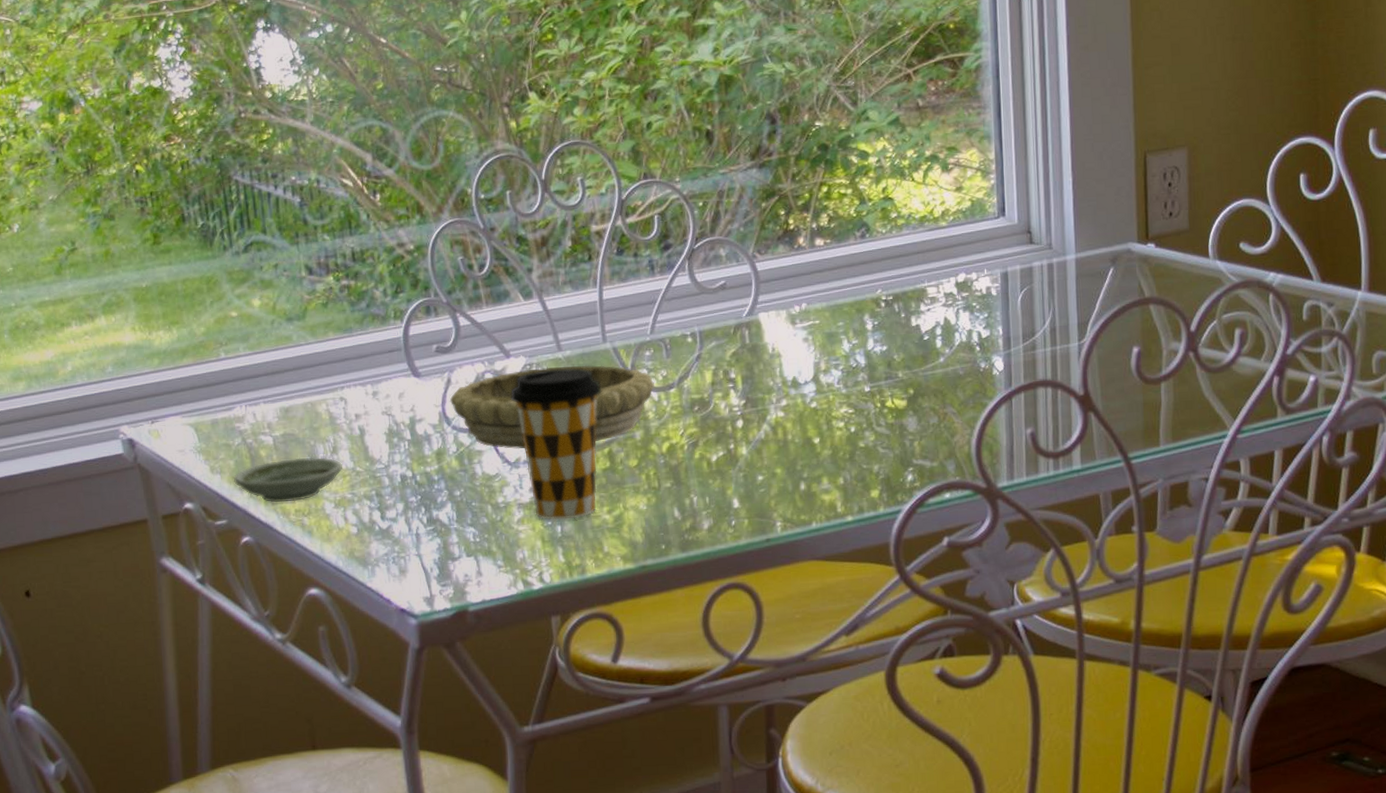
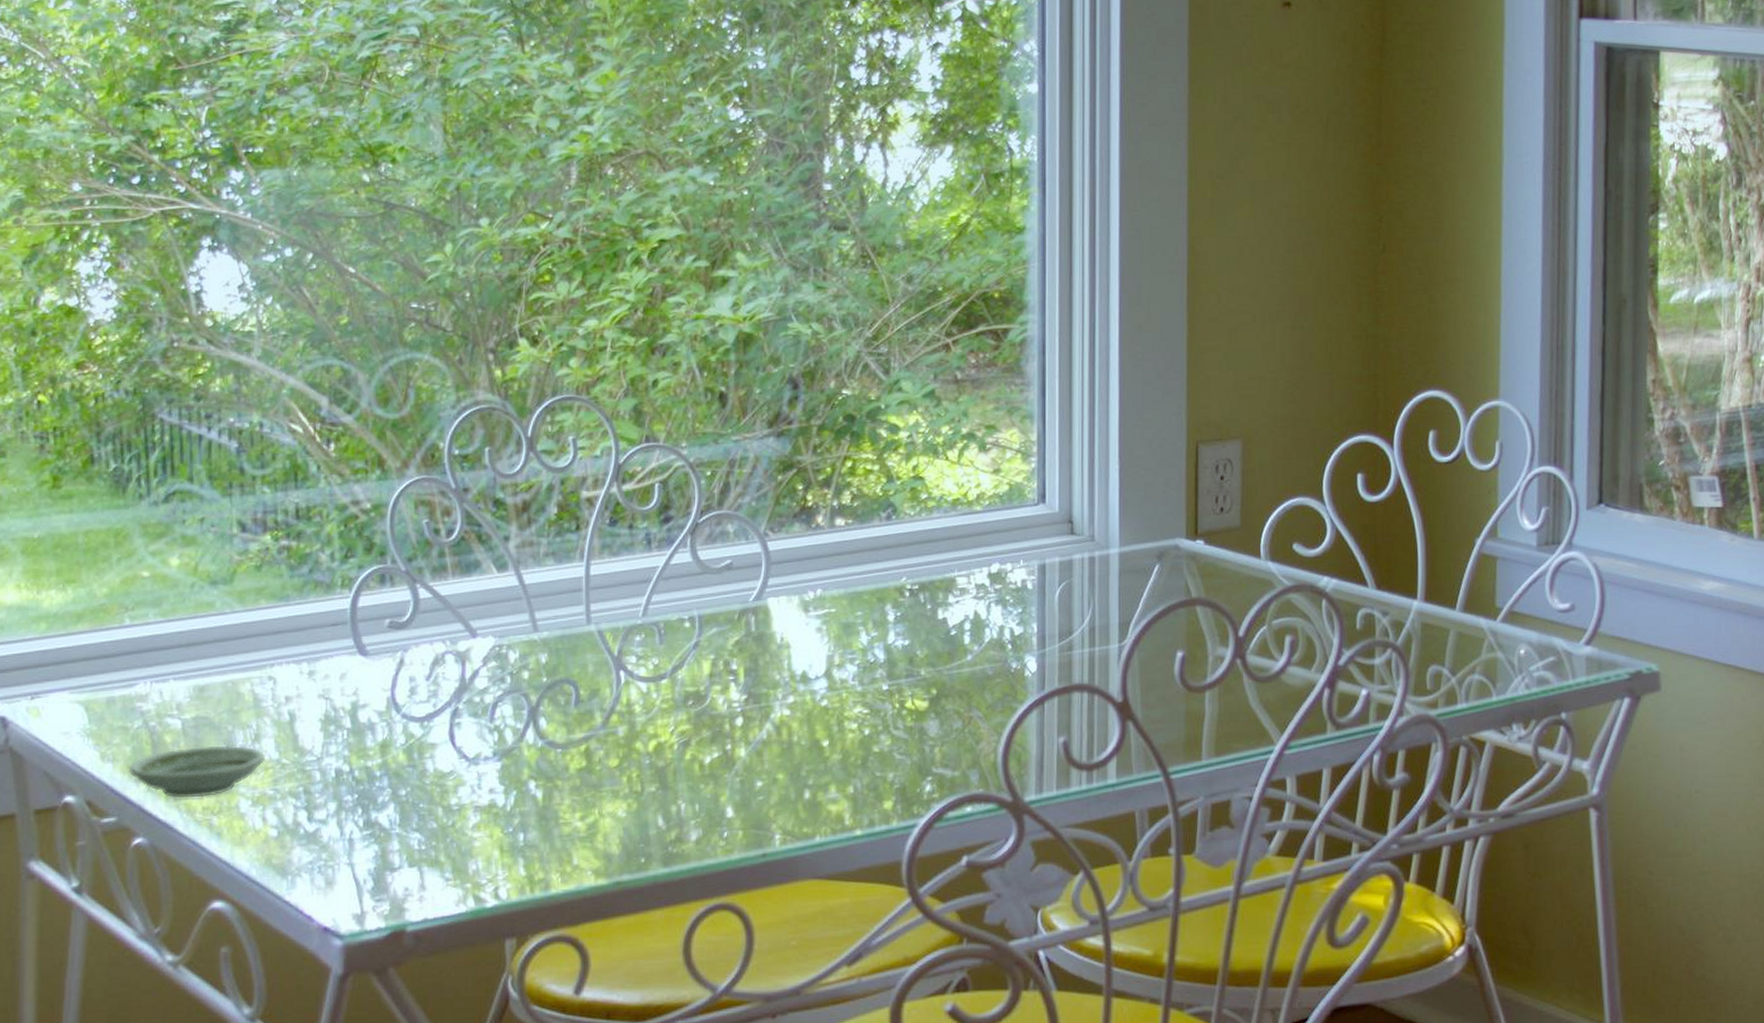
decorative bowl: present [449,365,654,450] -> none [401,649,643,744]
coffee cup: present [510,368,601,520] -> none [474,653,581,827]

